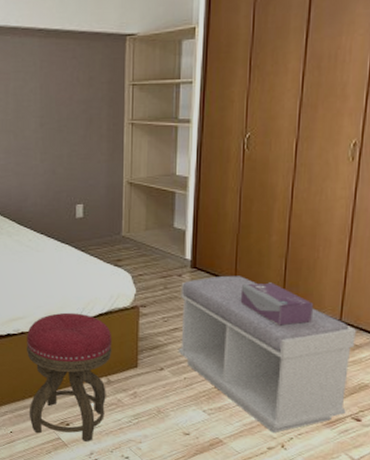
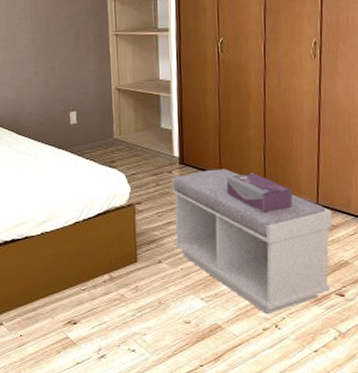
stool: present [27,312,112,442] -> none [31,214,113,338]

